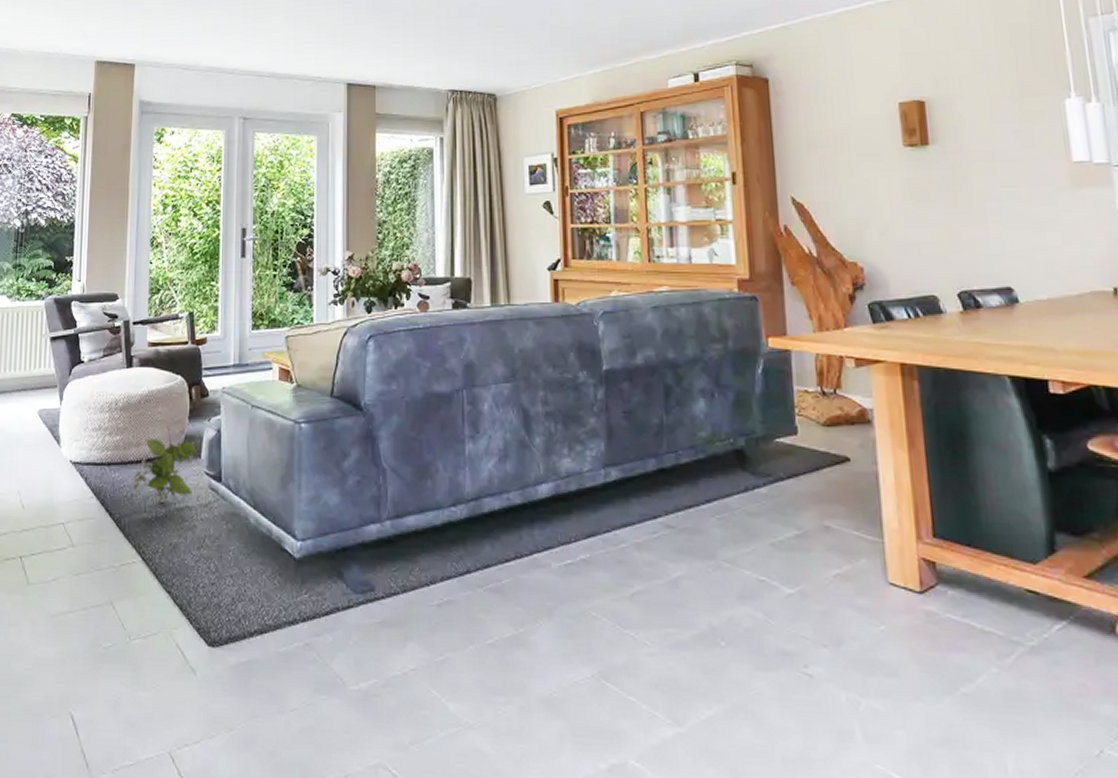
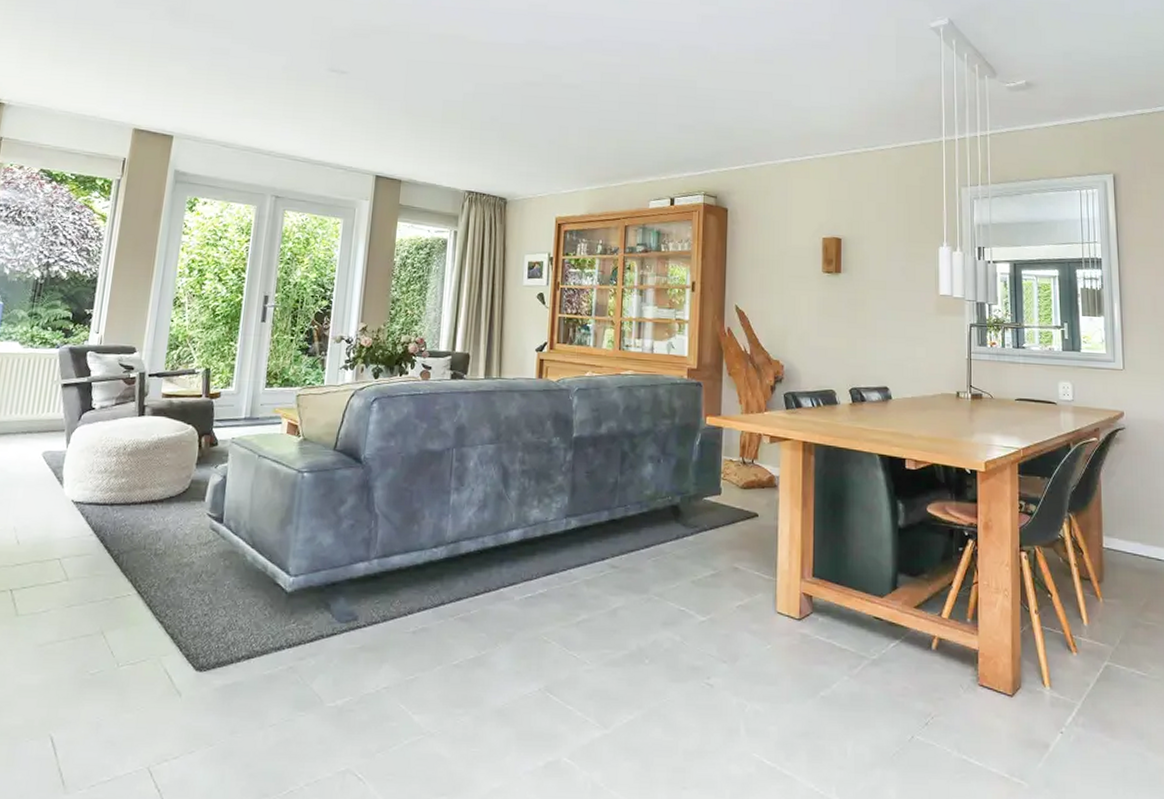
decorative plant: present [132,425,198,502] -> none [133,470,202,541]

